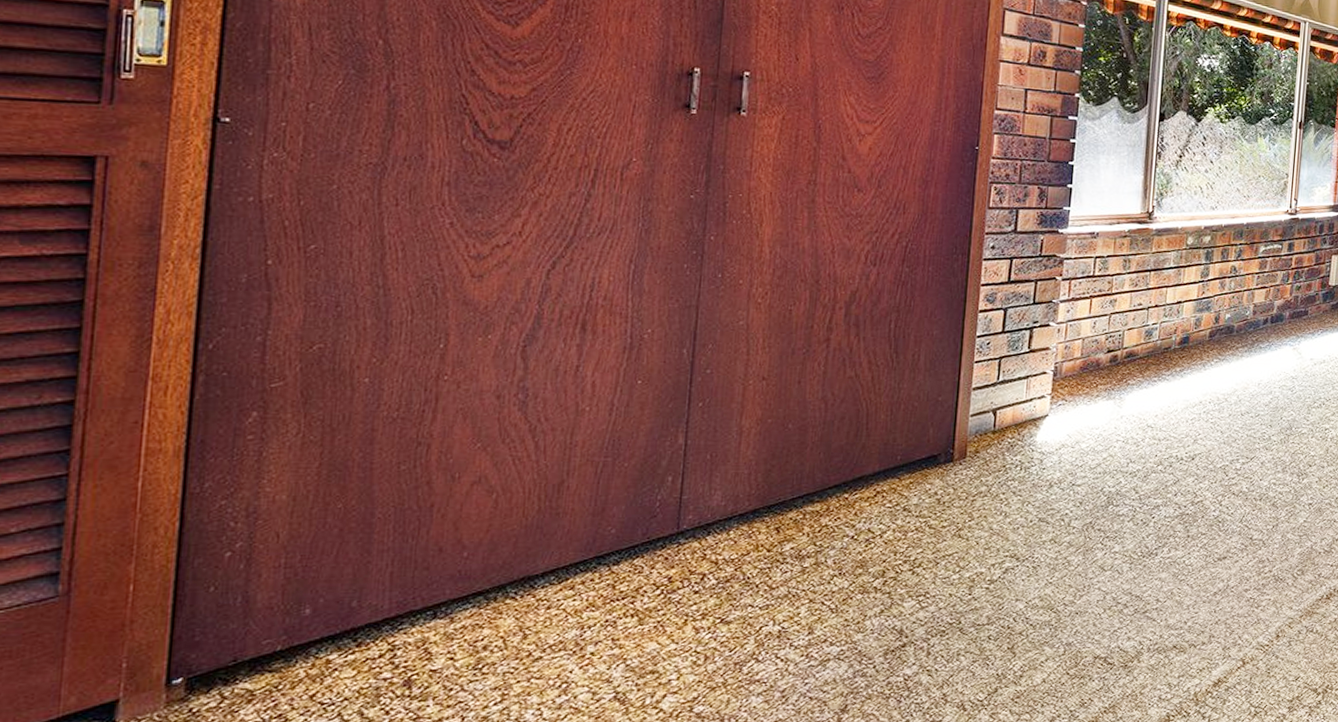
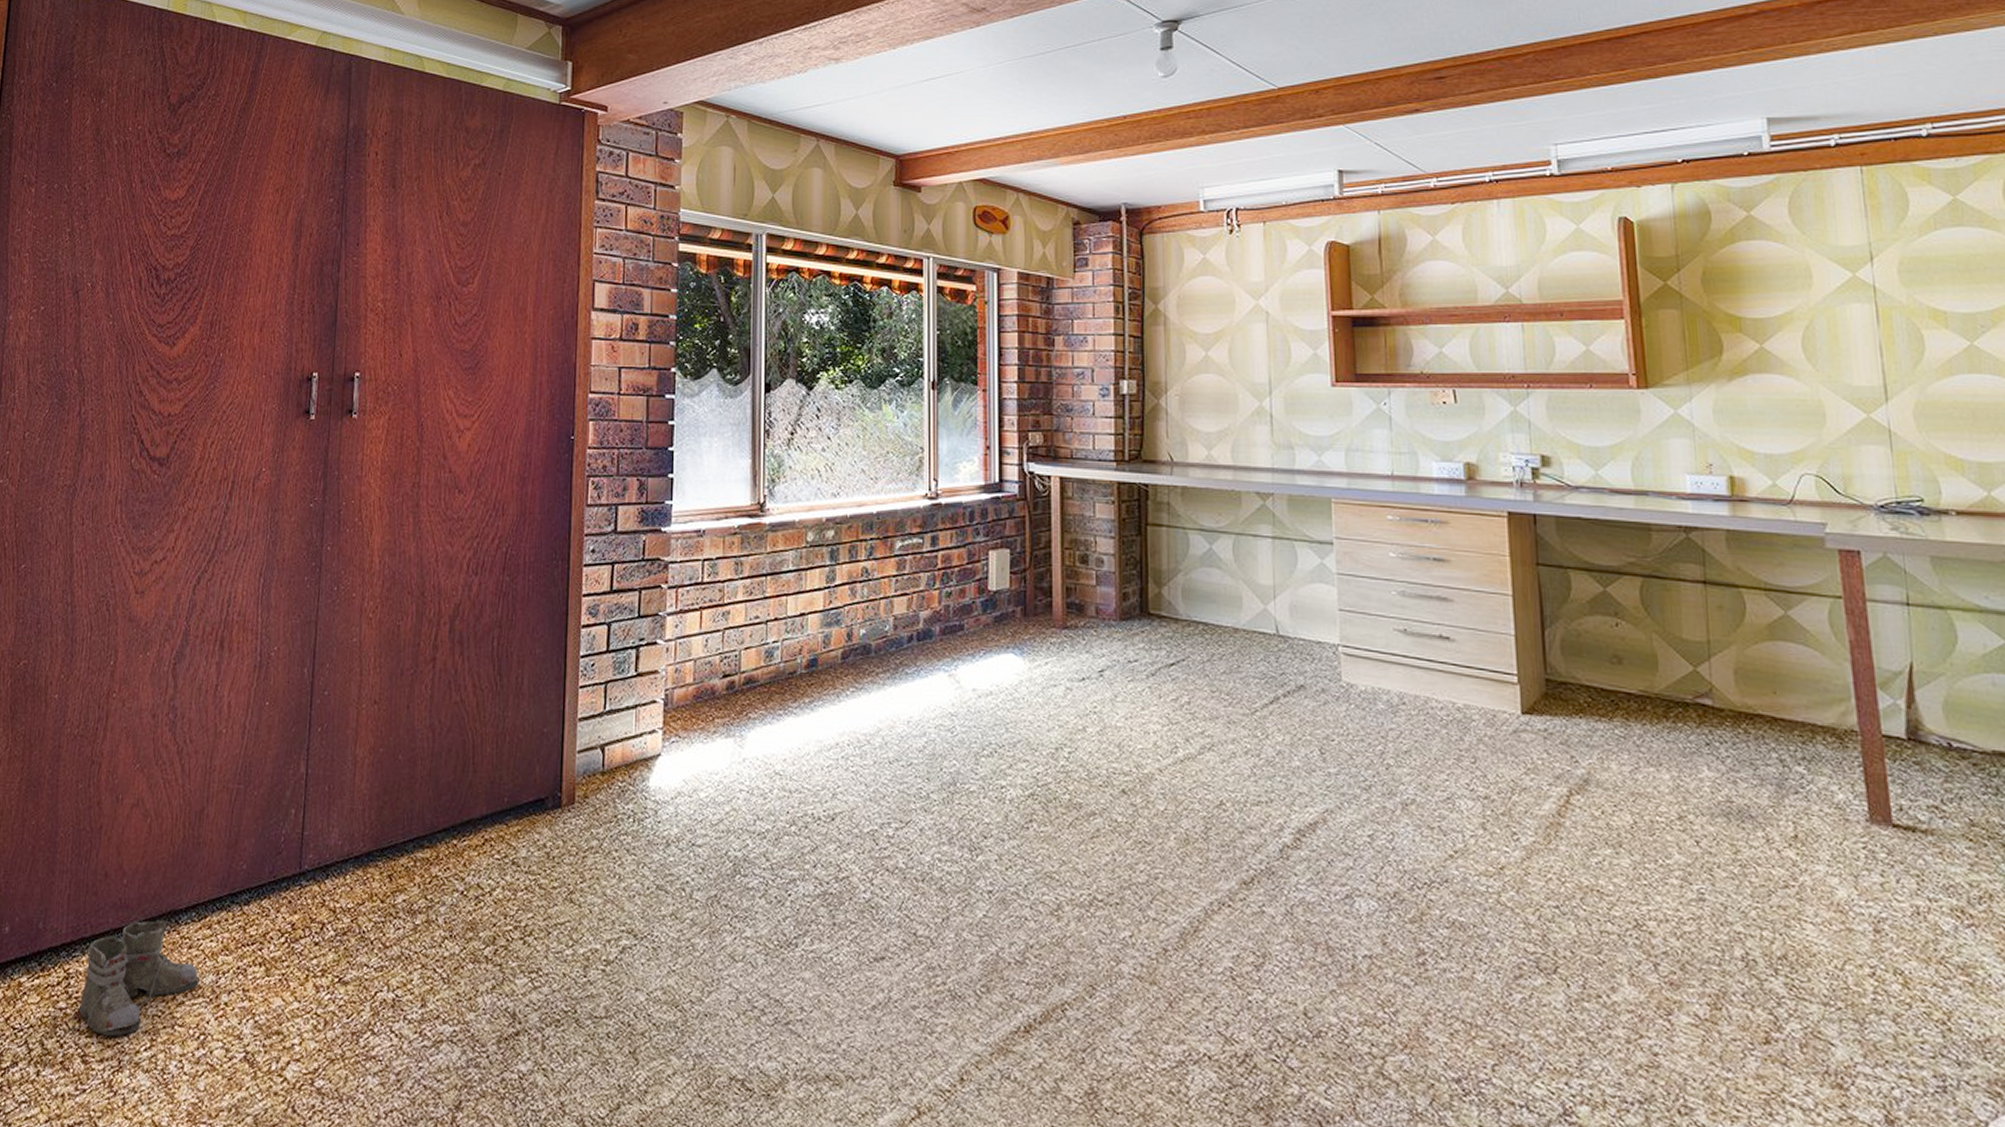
boots: none [386,586,560,703] -> present [61,920,199,1037]

